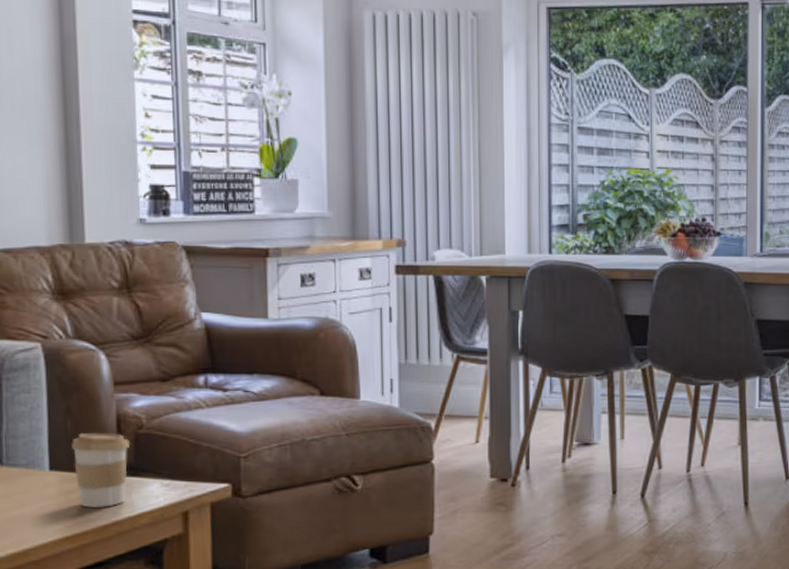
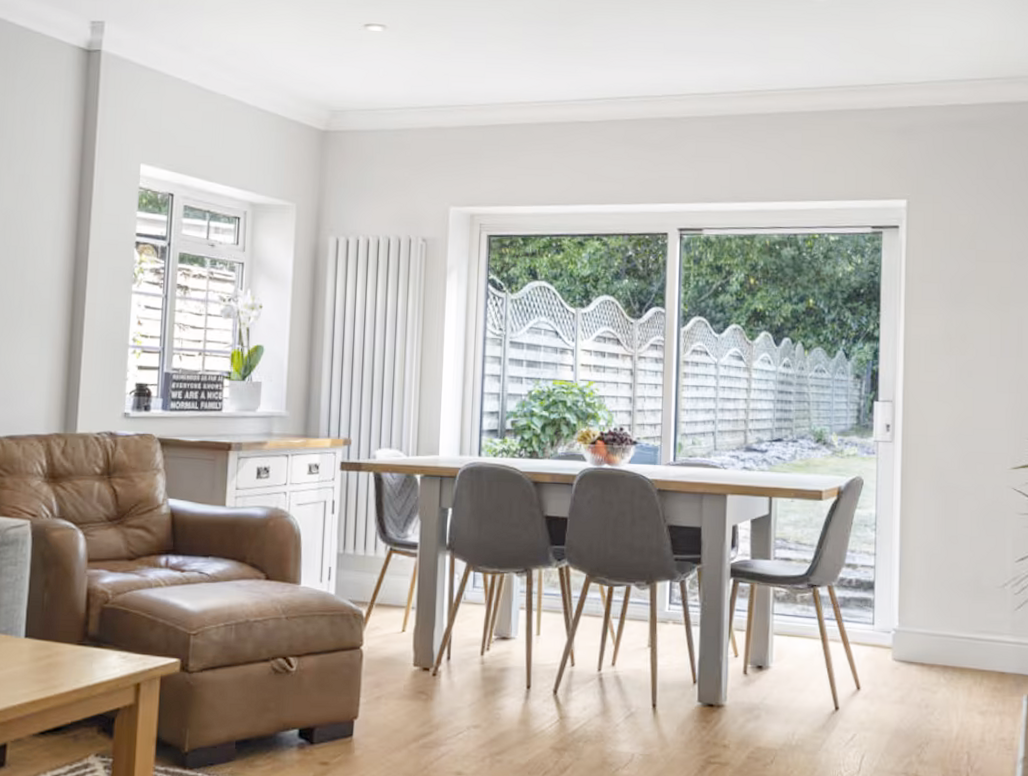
coffee cup: present [72,432,131,508] -> none [45,605,97,675]

